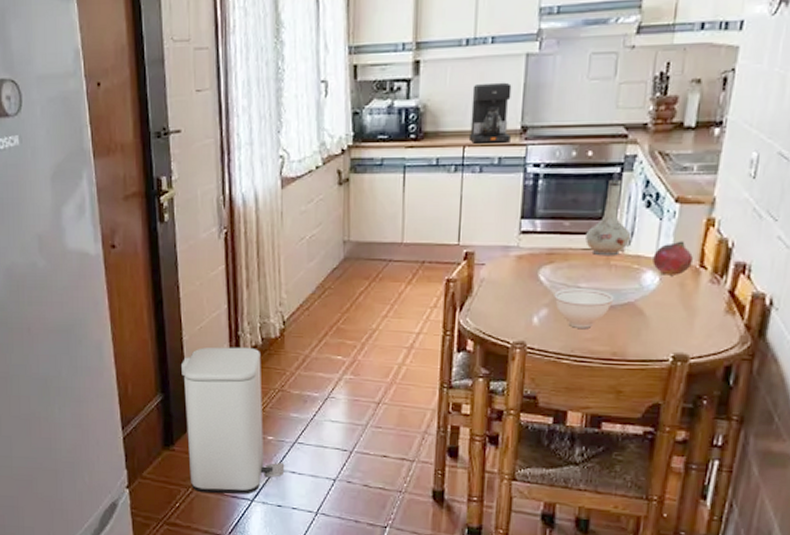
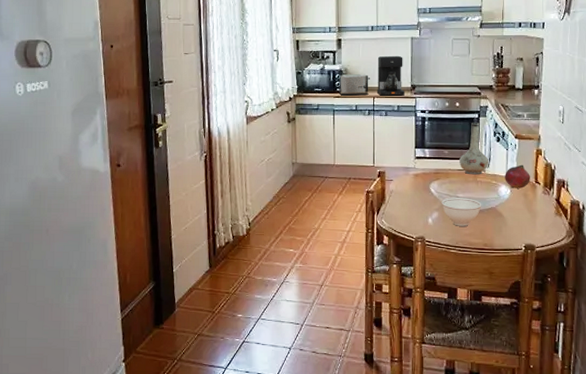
pedal bin: present [182,347,285,494] -> none [170,243,251,363]
toaster: none [413,111,461,145] -> present [339,73,371,96]

